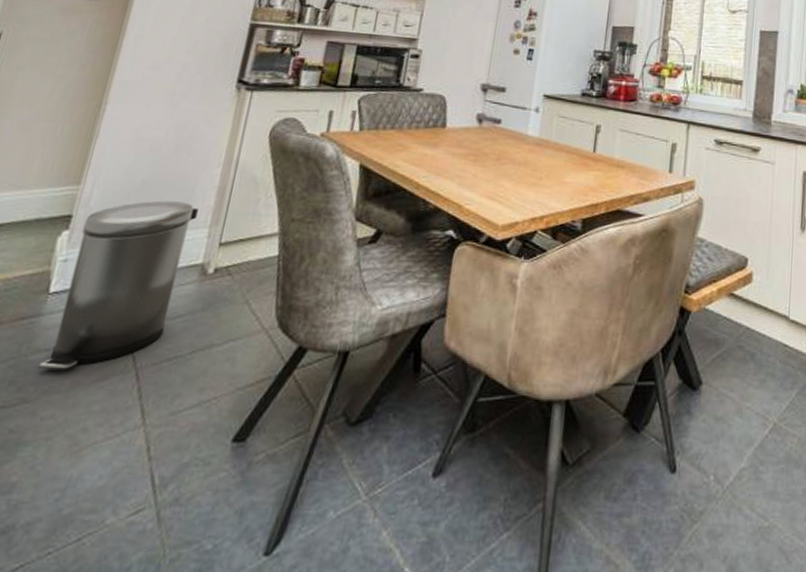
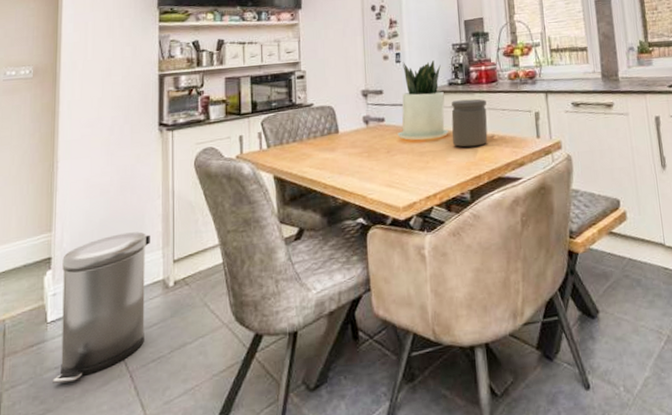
planter: none [512,60,577,154] -> present [397,60,449,141]
jar: none [573,114,620,171] -> present [451,99,488,147]

